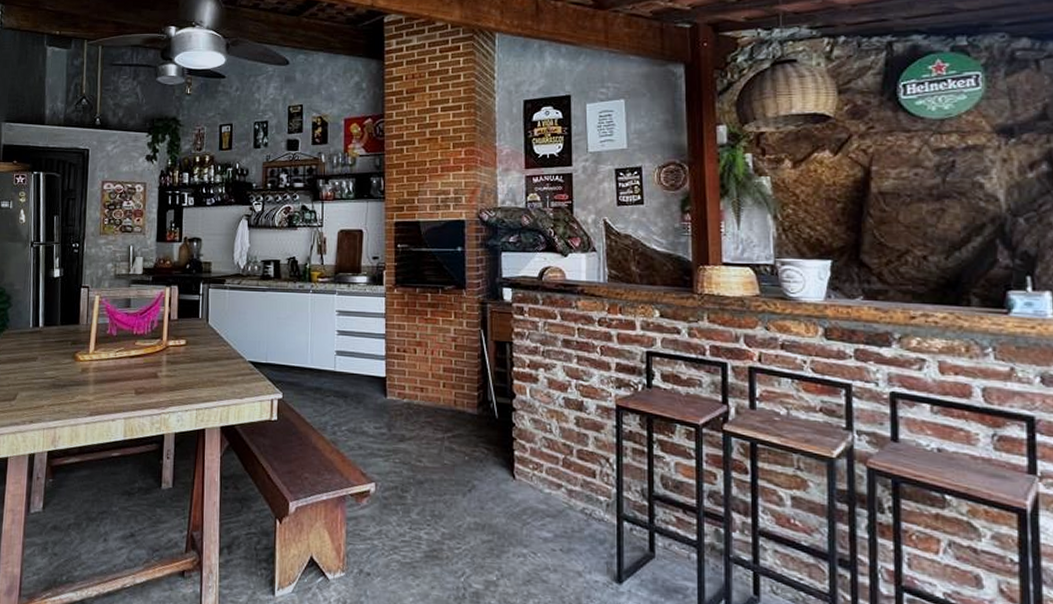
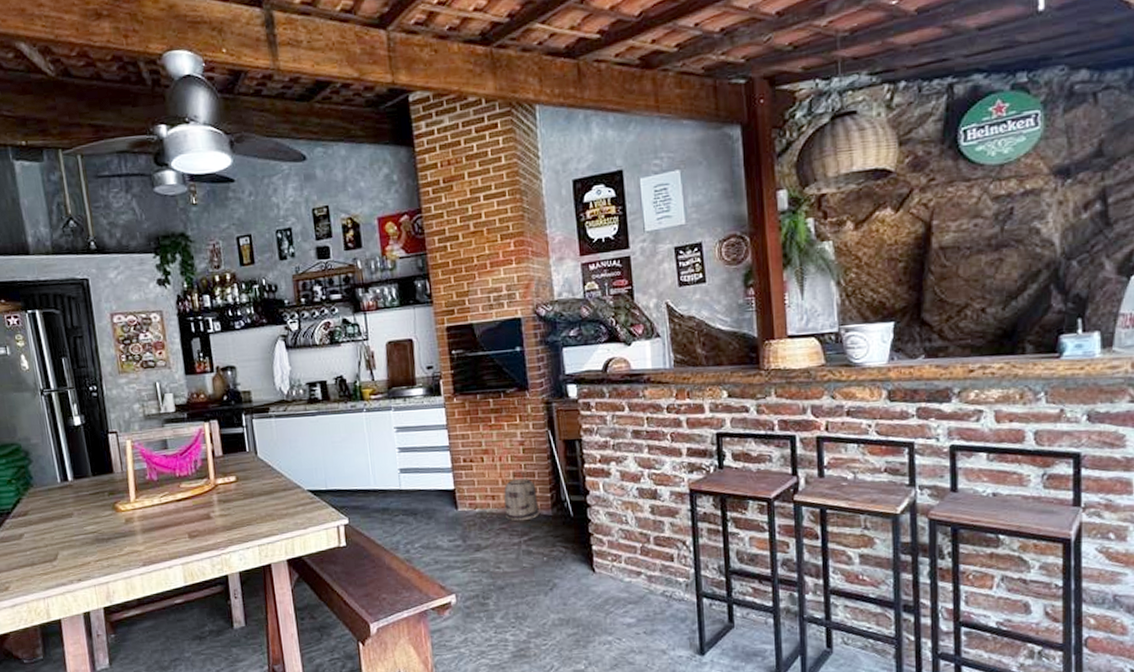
basket: none [431,365,465,417] -> present [504,470,539,521]

